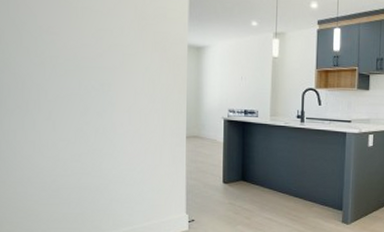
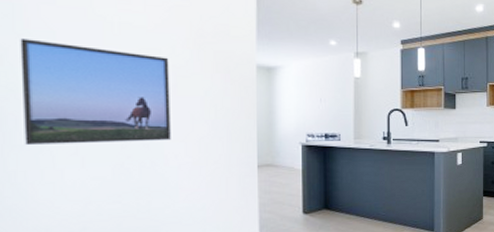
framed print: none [12,22,119,111] -> present [20,38,171,146]

